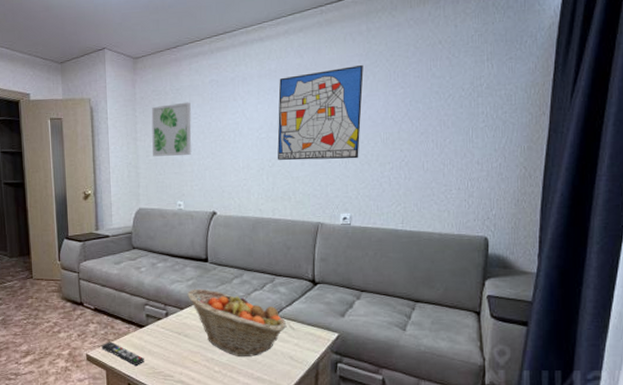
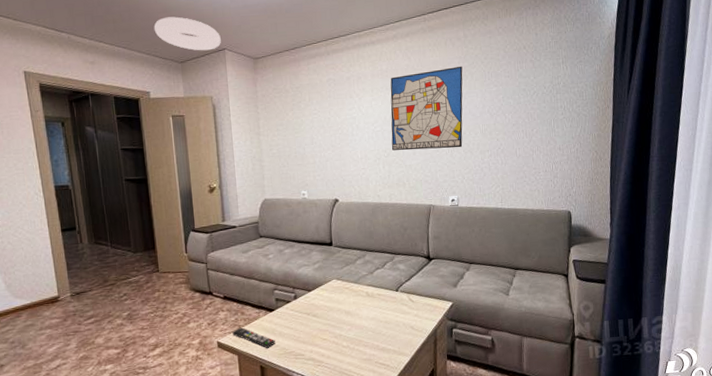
ceiling light: none [35,15,101,51] -> present [153,16,221,51]
wall art: present [151,102,192,157] -> none [273,99,313,150]
fruit basket: present [187,288,287,356] -> none [314,270,407,331]

